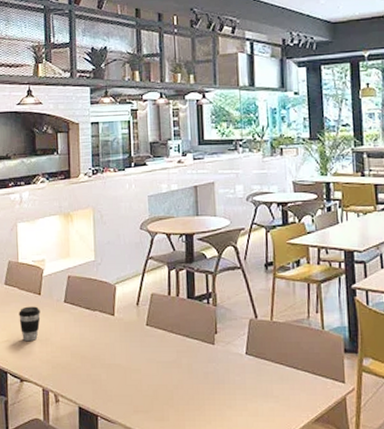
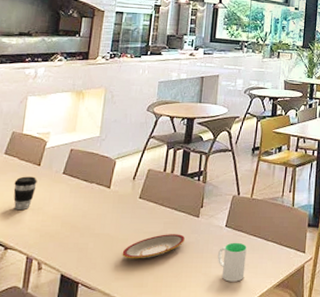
plate: none [137,363,202,391] -> present [122,234,185,259]
mug: none [241,371,276,416] -> present [217,242,247,282]

